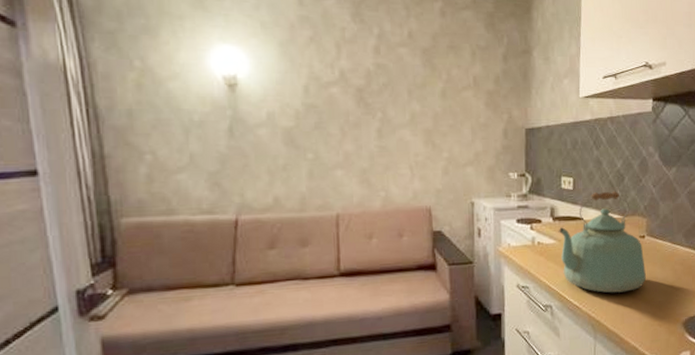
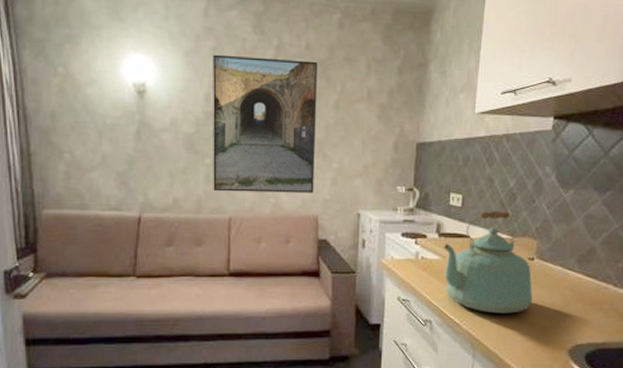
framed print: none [310,44,426,188] -> present [213,54,318,193]

